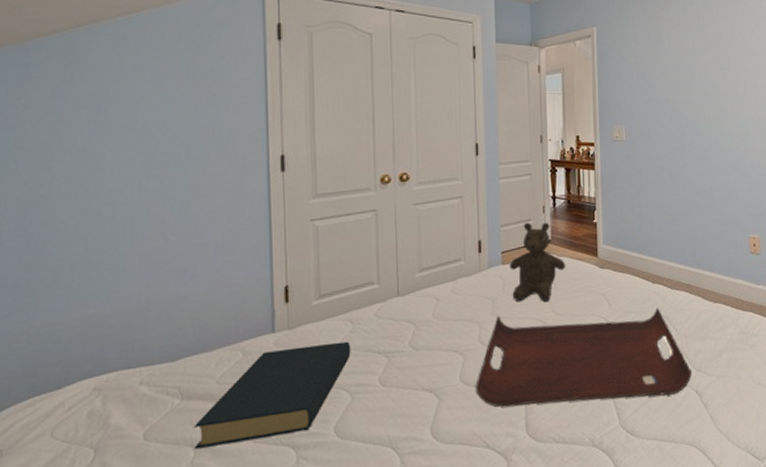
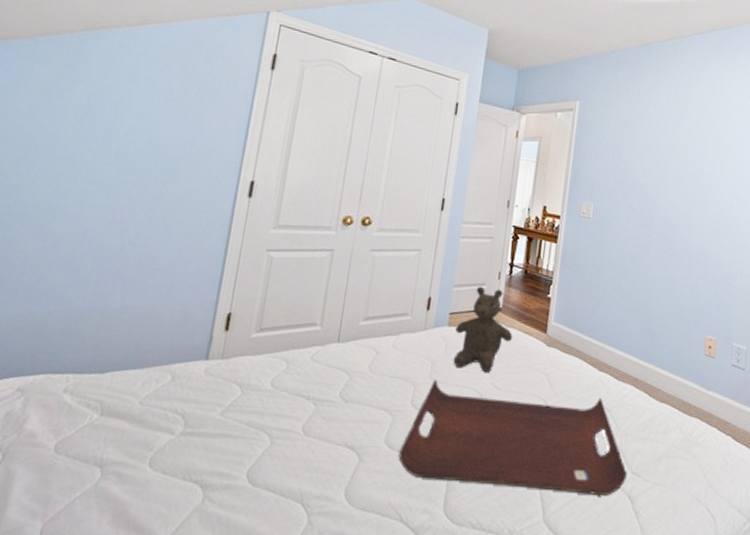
hardback book: present [193,341,351,450] -> none [102,378,281,471]

